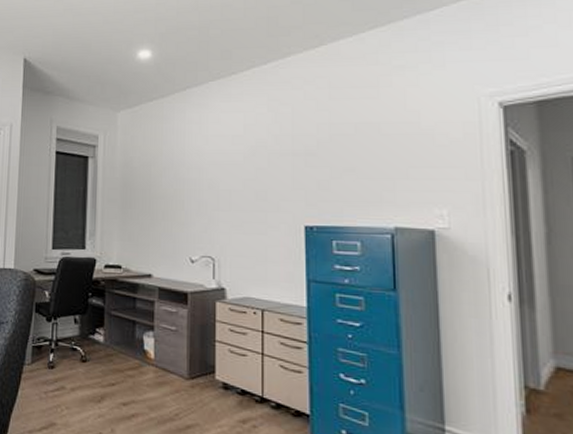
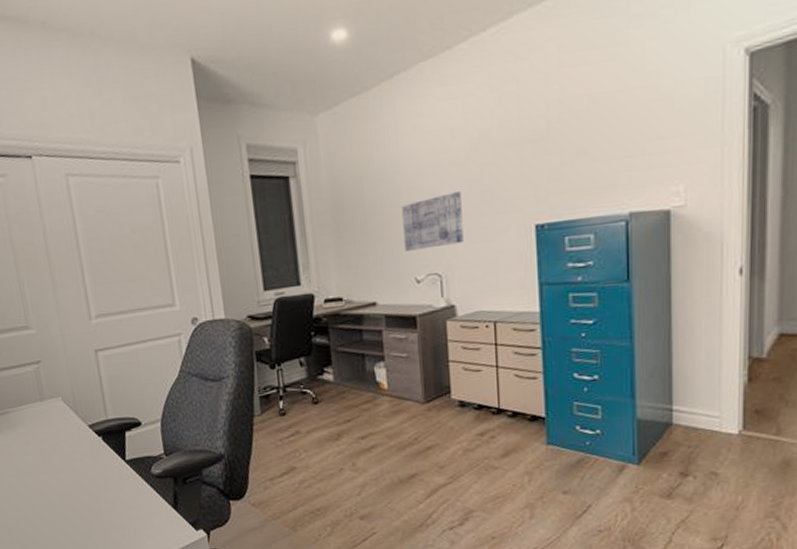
wall art: none [183,188,237,234] -> present [402,192,464,251]

